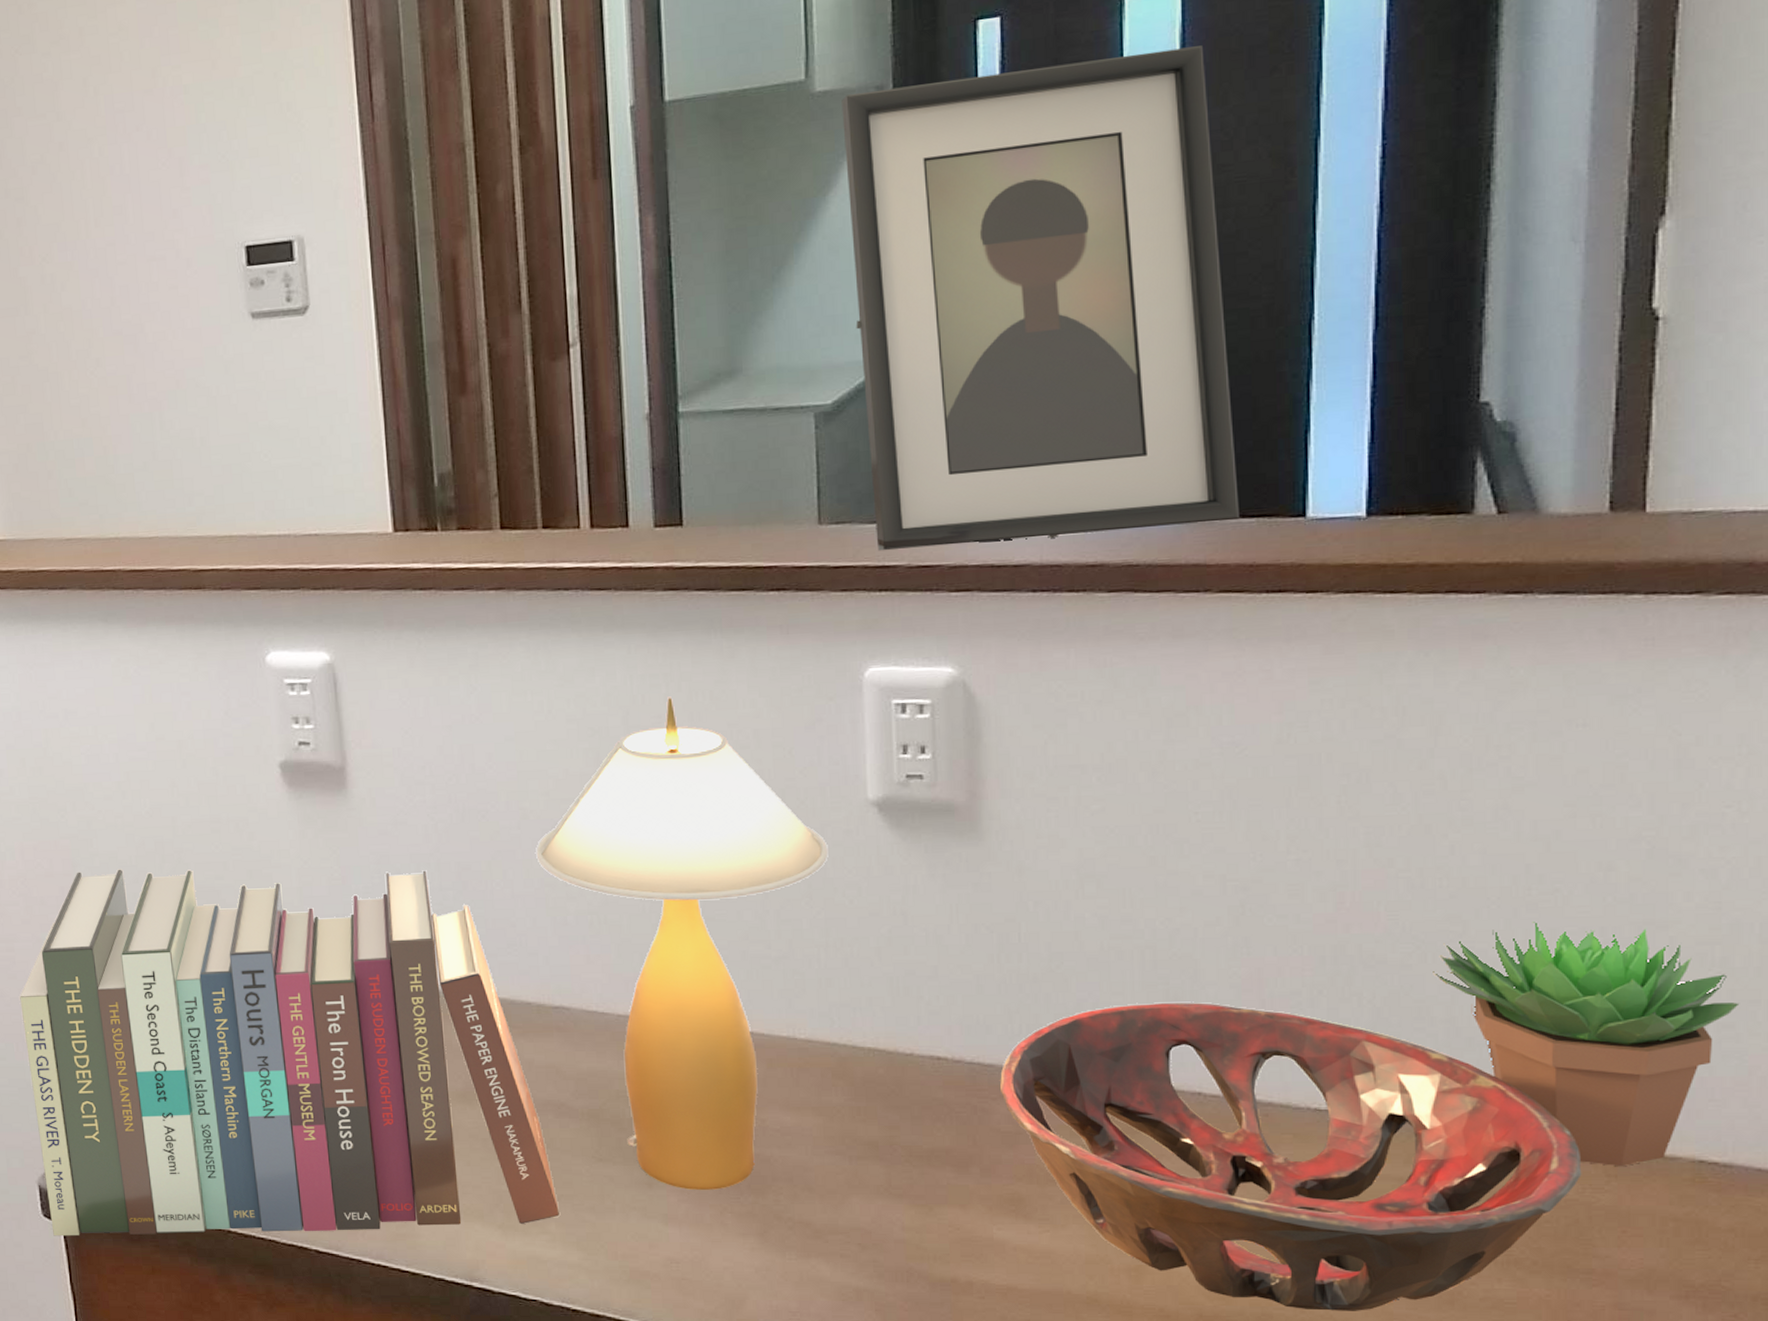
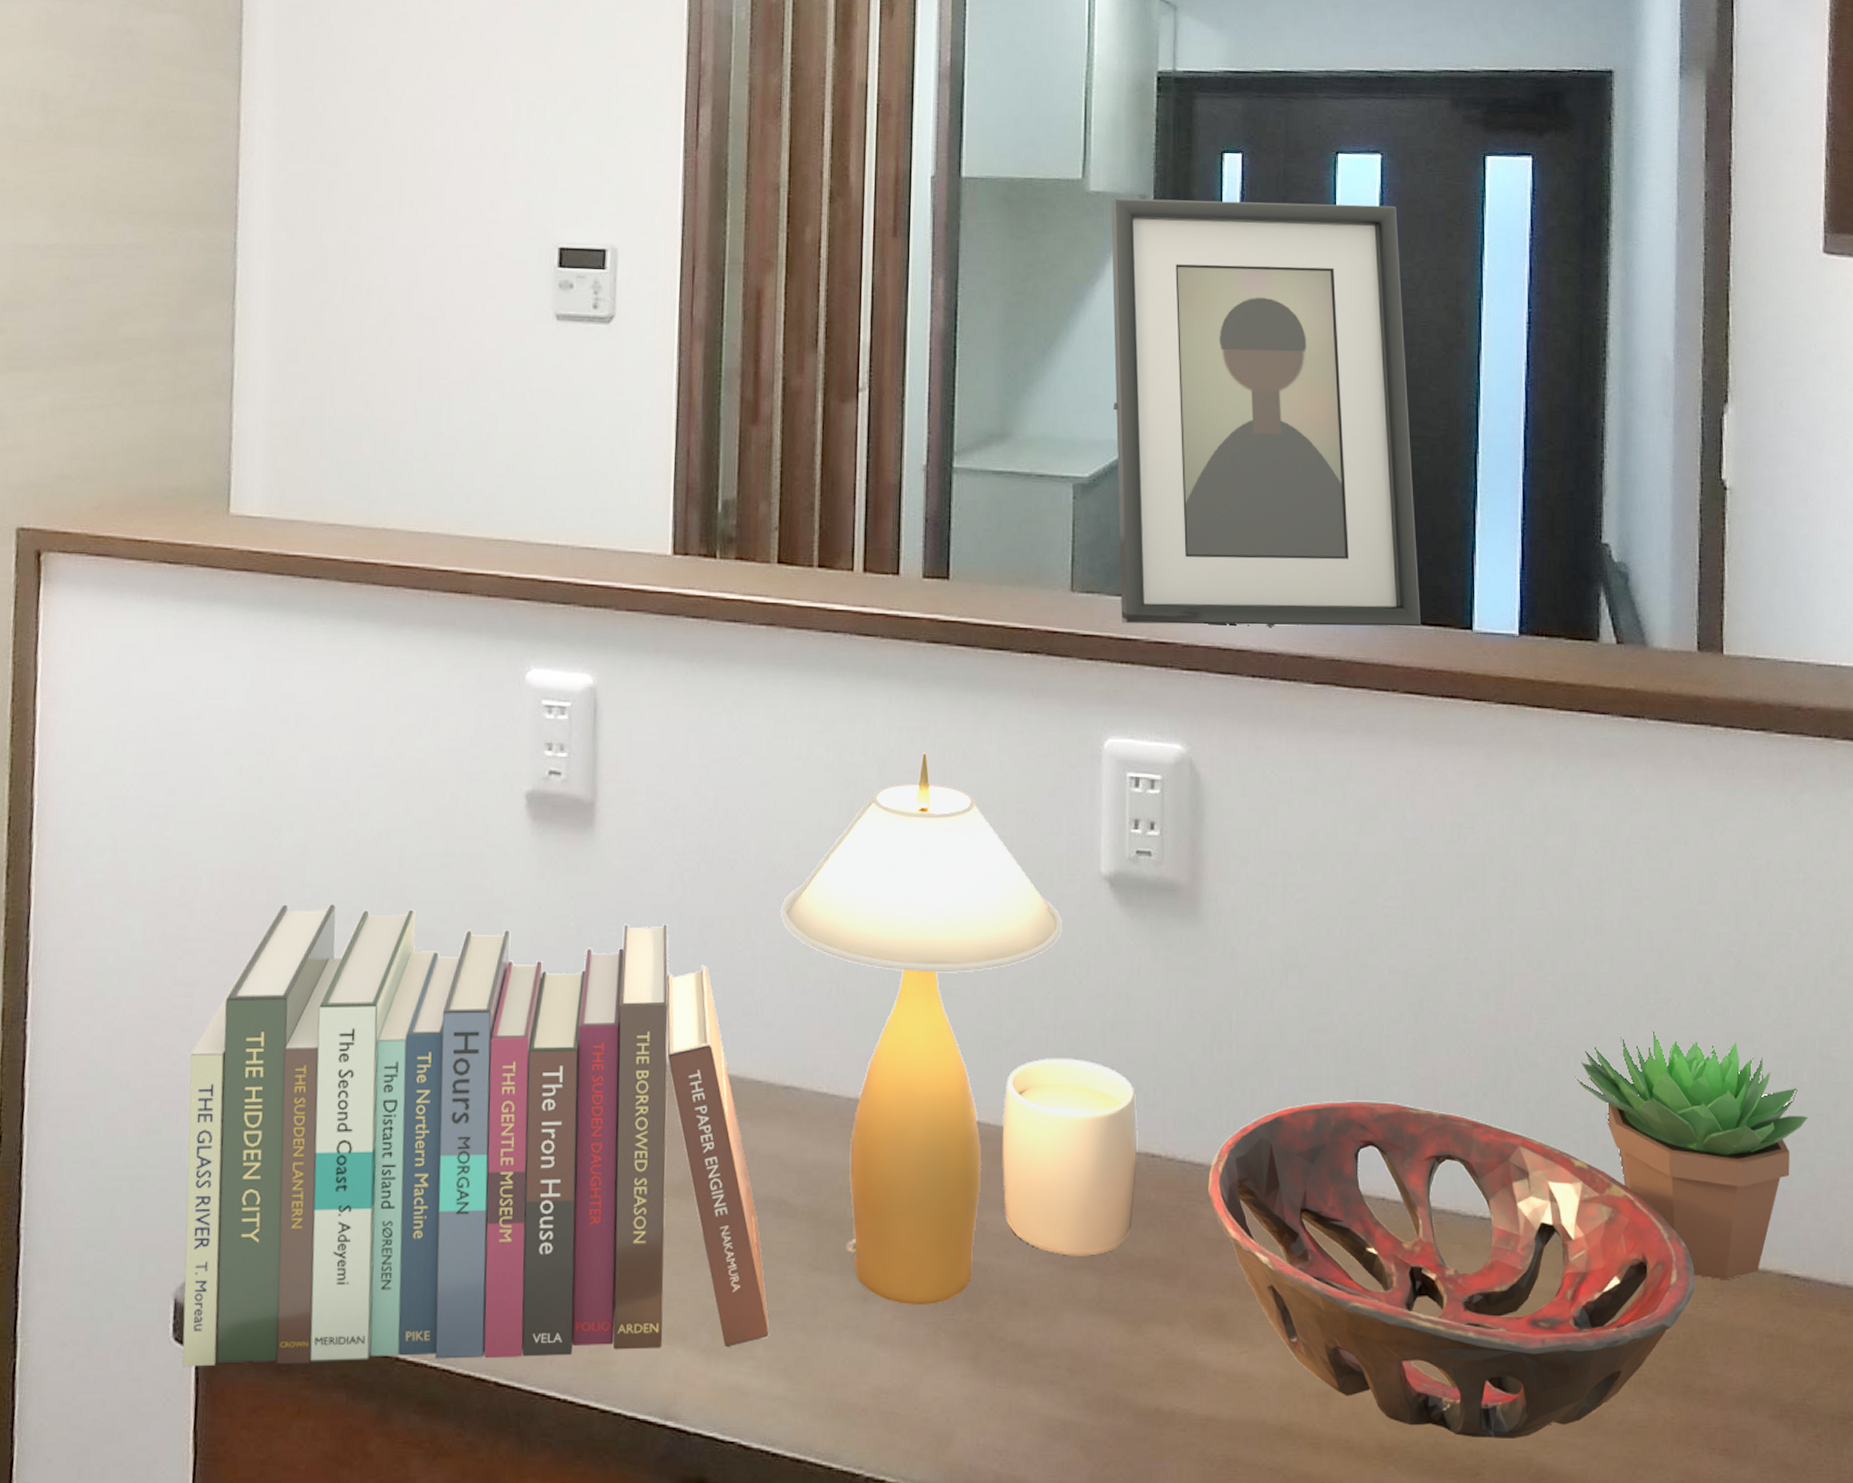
mug: none [777,973,922,1148] -> present [1002,1059,1138,1256]

